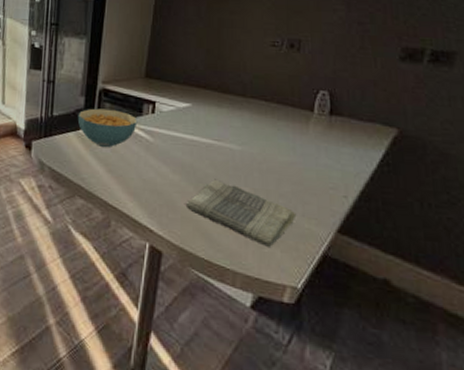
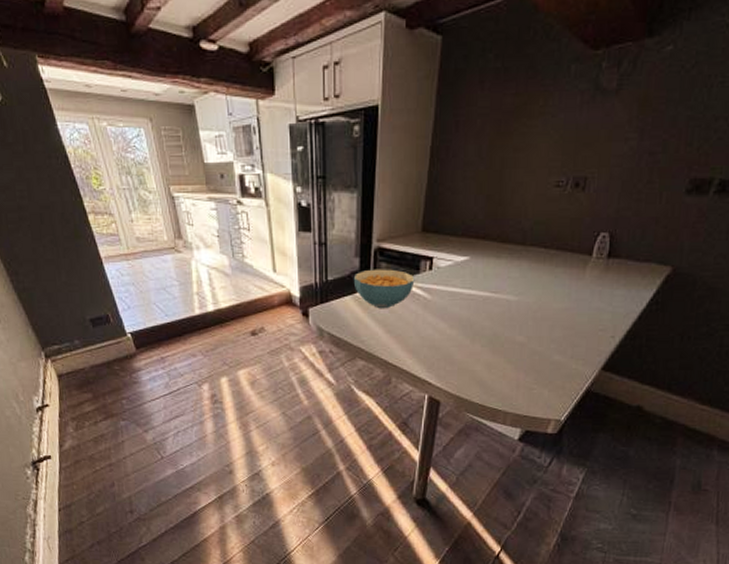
dish towel: present [185,179,297,247] -> none [462,330,566,388]

